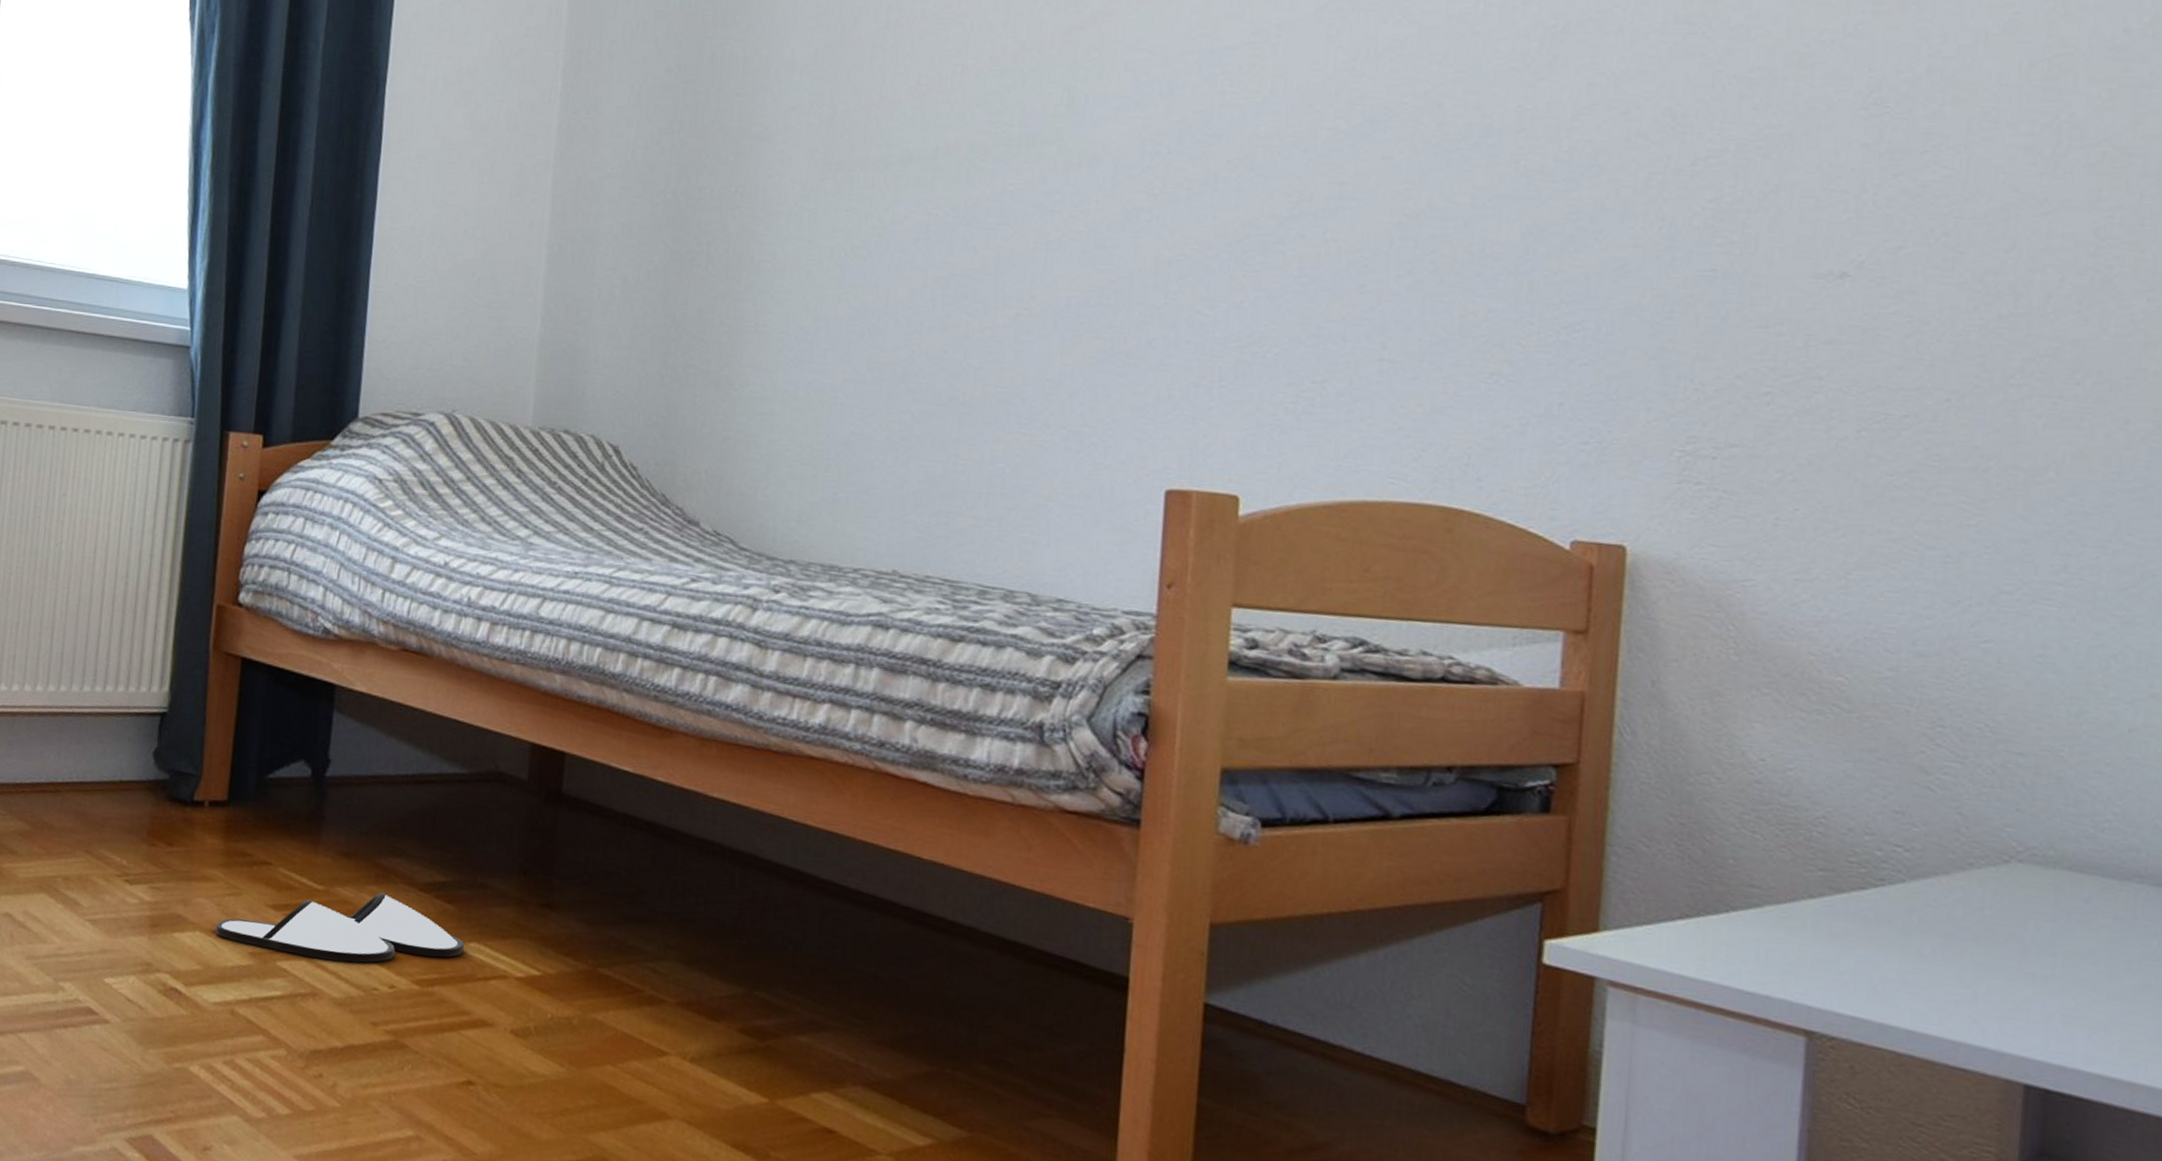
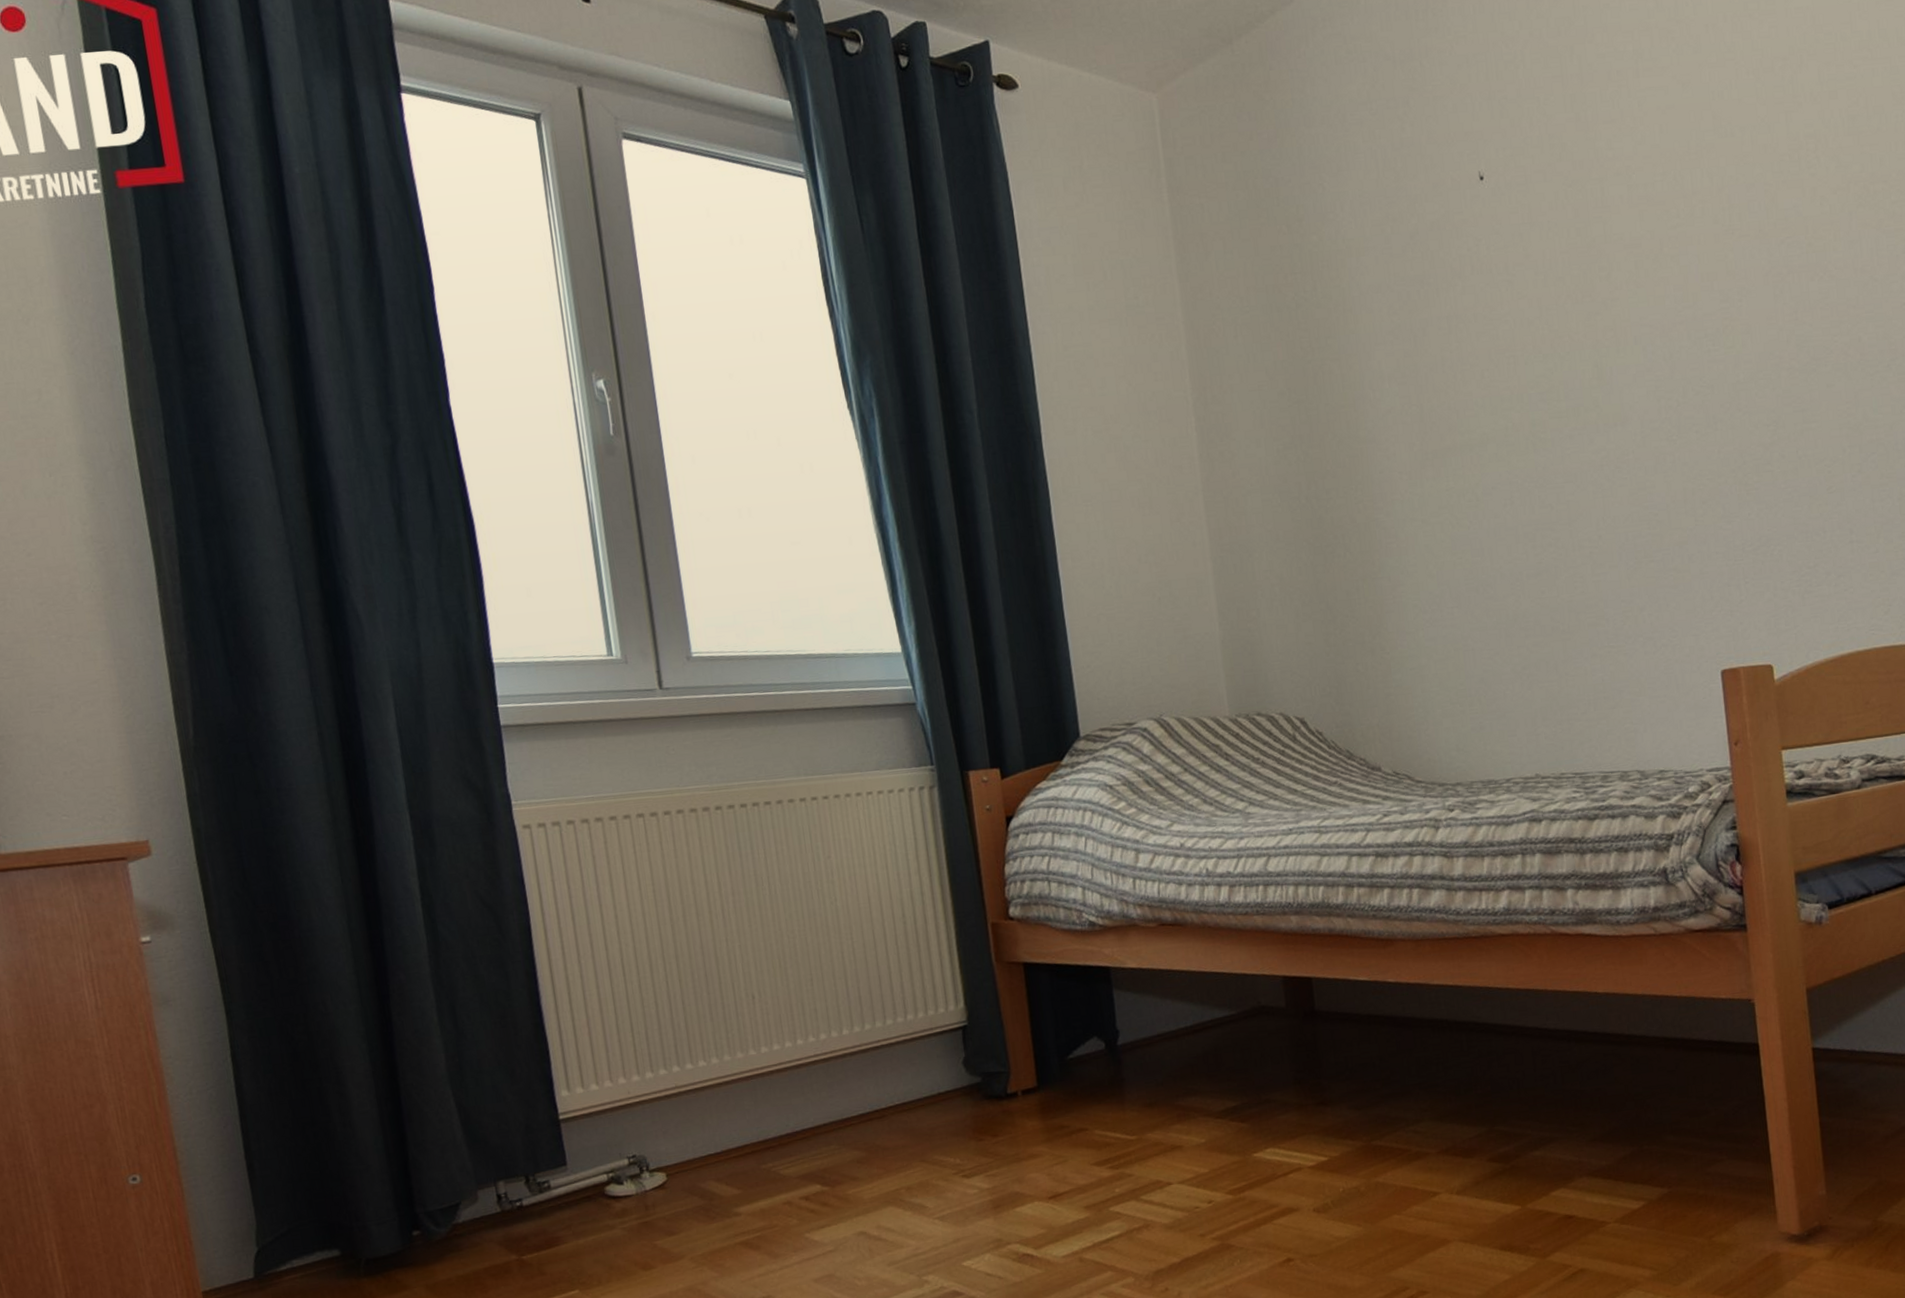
slippers: present [215,892,465,963] -> none [1050,1128,1263,1201]

